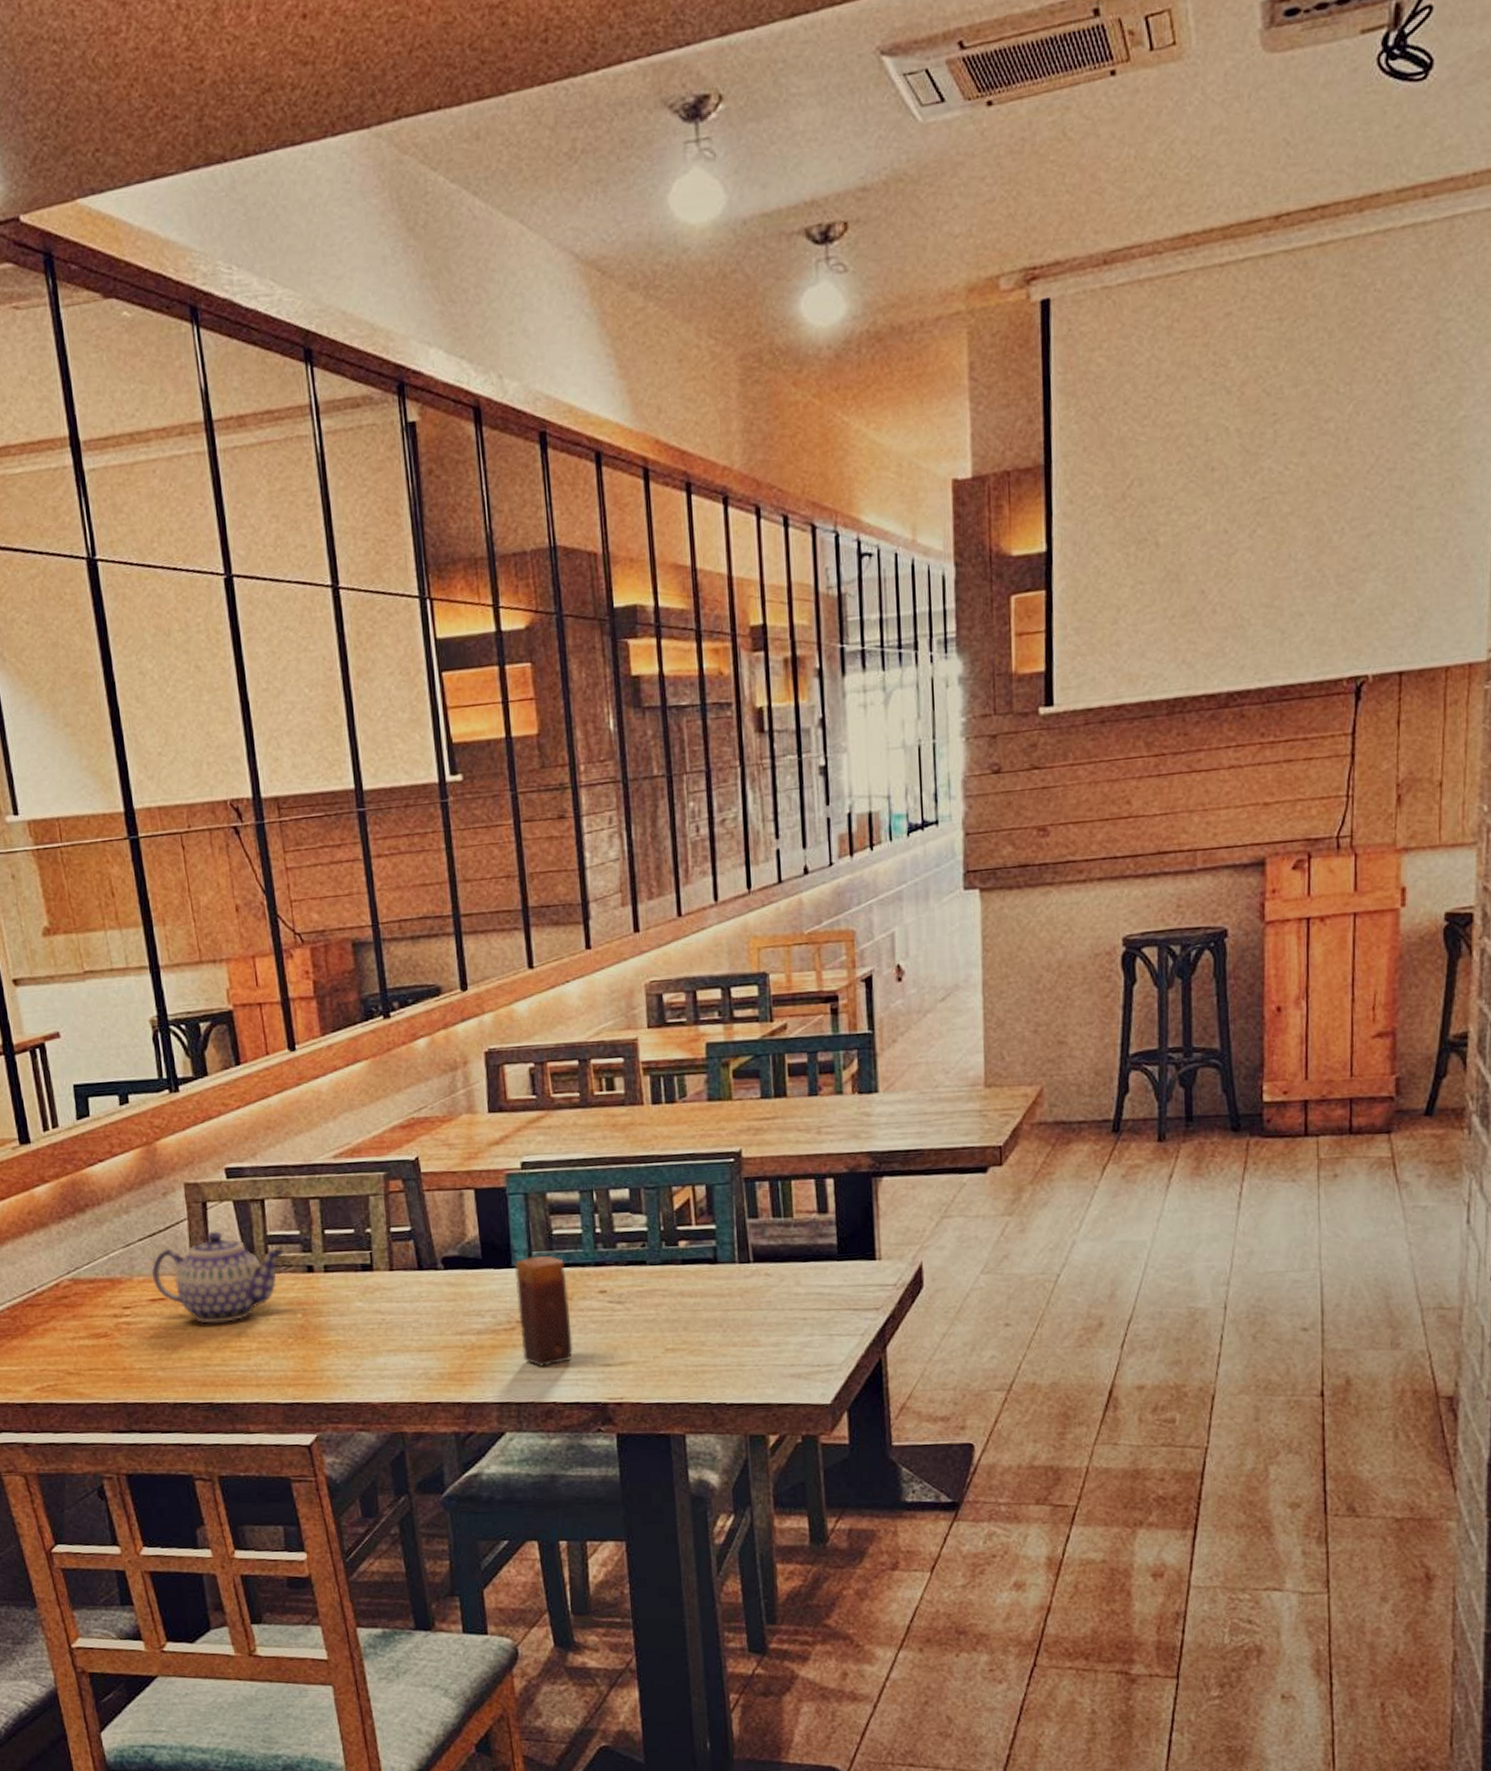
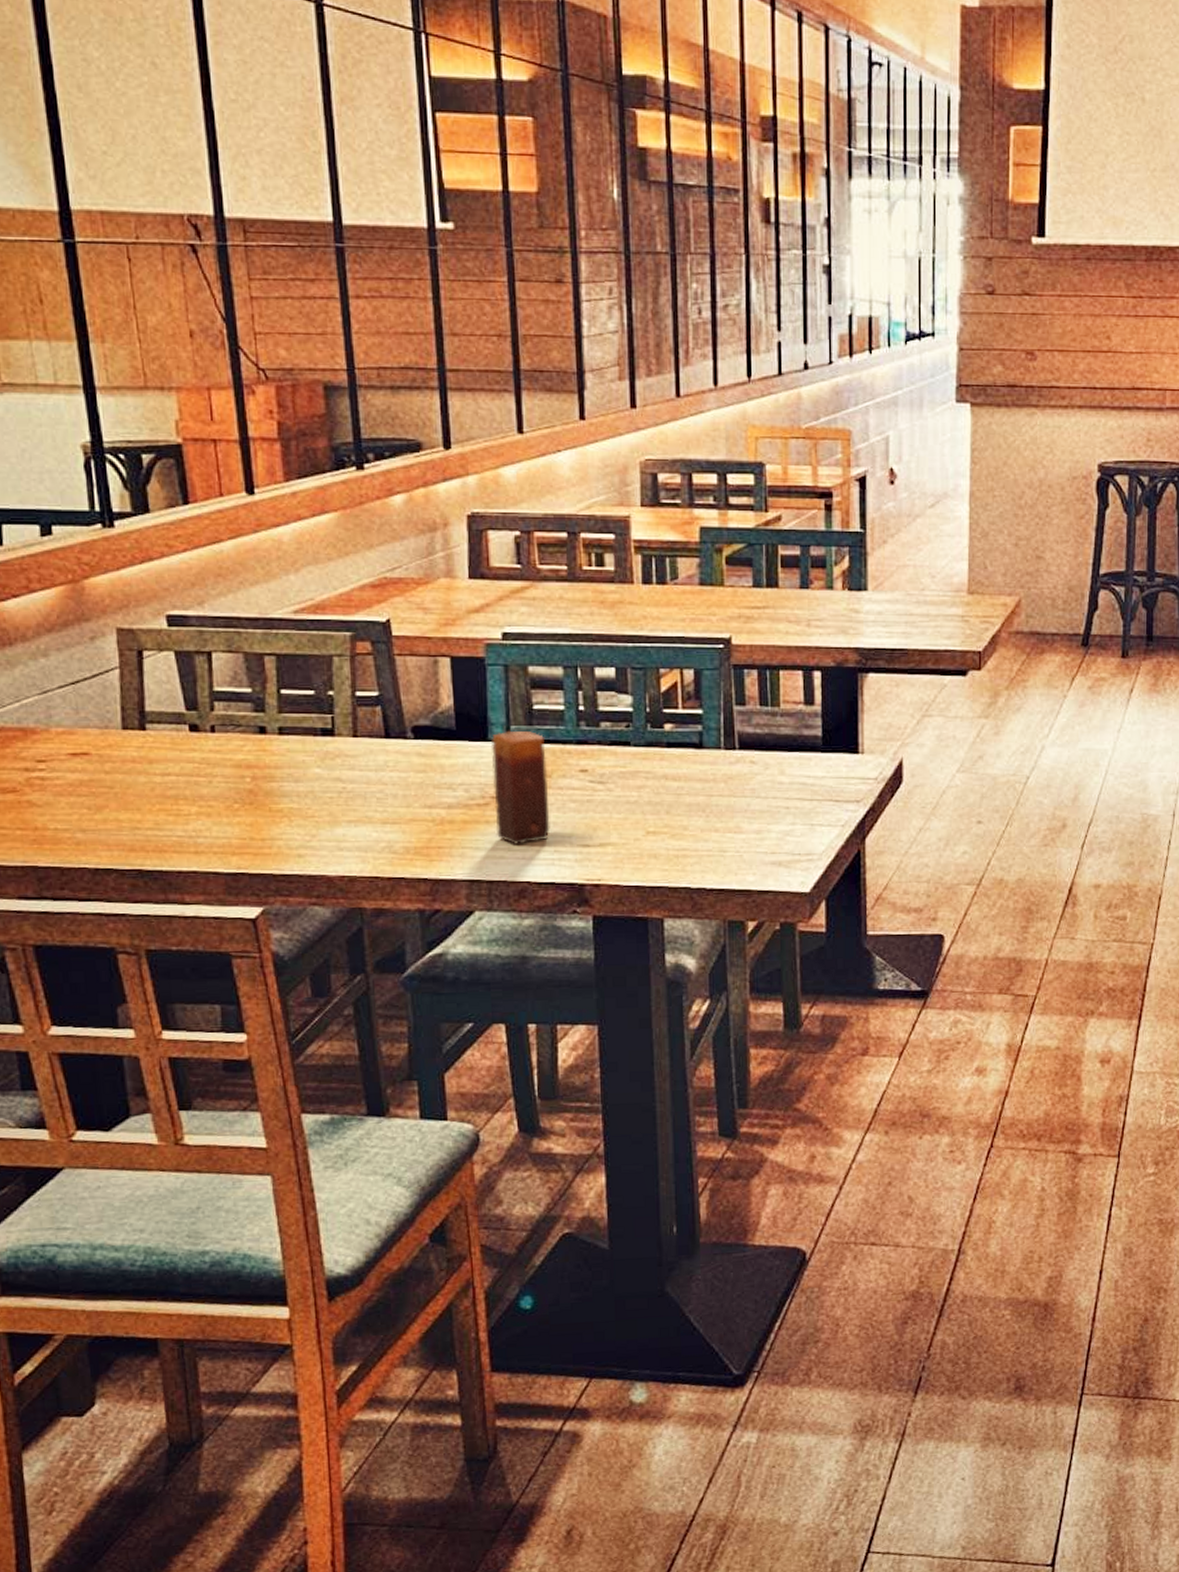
teapot: present [152,1231,285,1323] -> none [74,683,234,783]

